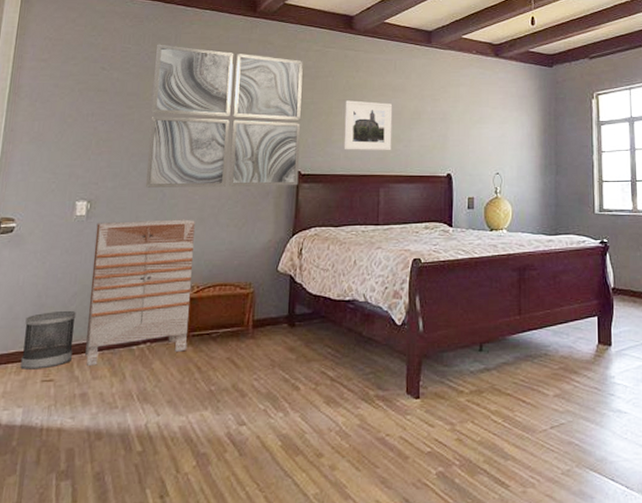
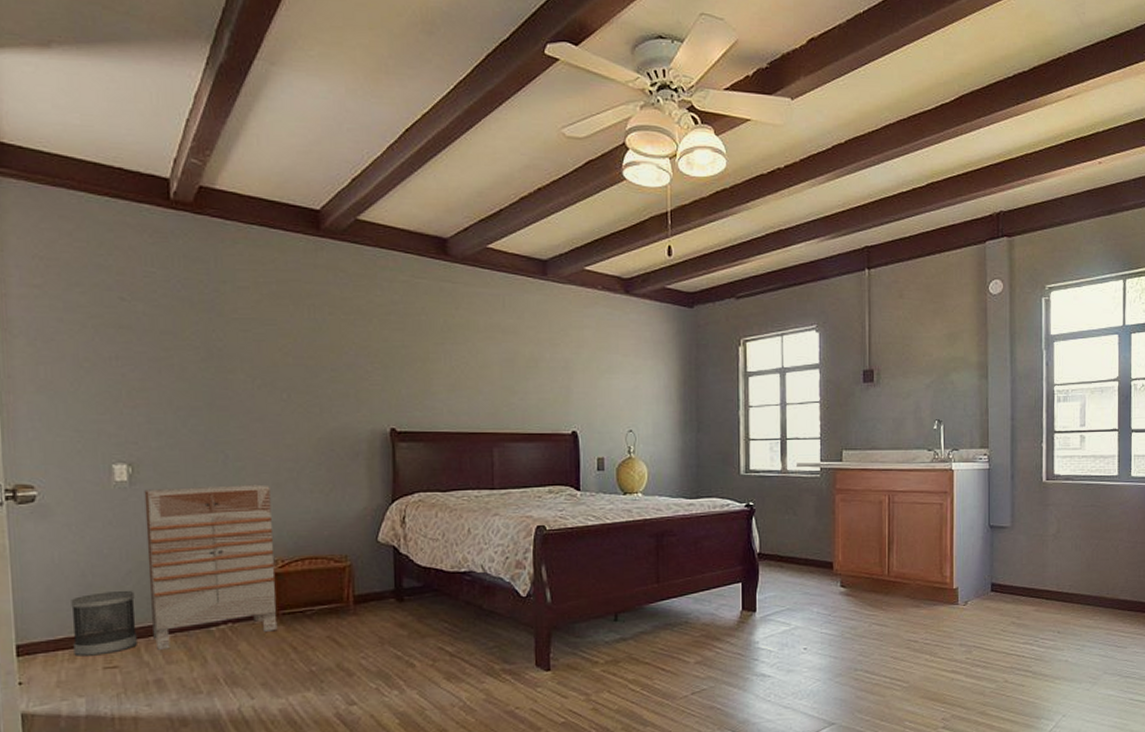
wall art: present [145,44,303,188] -> none [191,268,394,448]
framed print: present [343,100,393,151] -> none [444,344,505,405]

